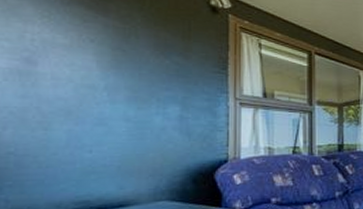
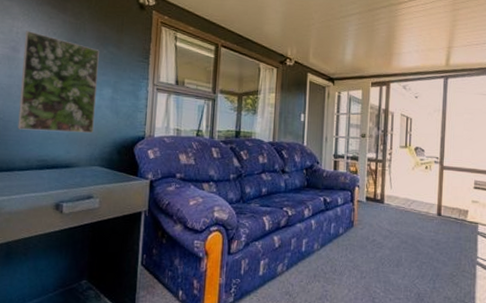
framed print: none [40,37,159,165] -> present [17,31,99,133]

